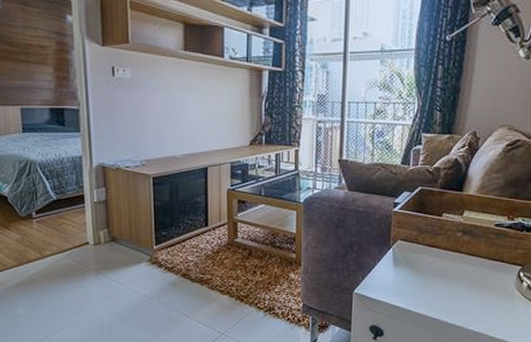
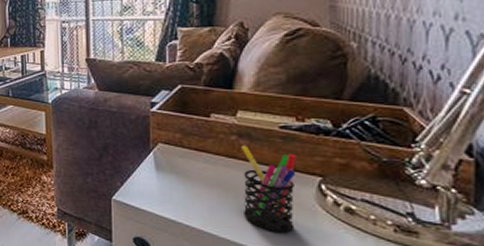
pen holder: none [461,241,505,313] -> present [242,145,296,233]

